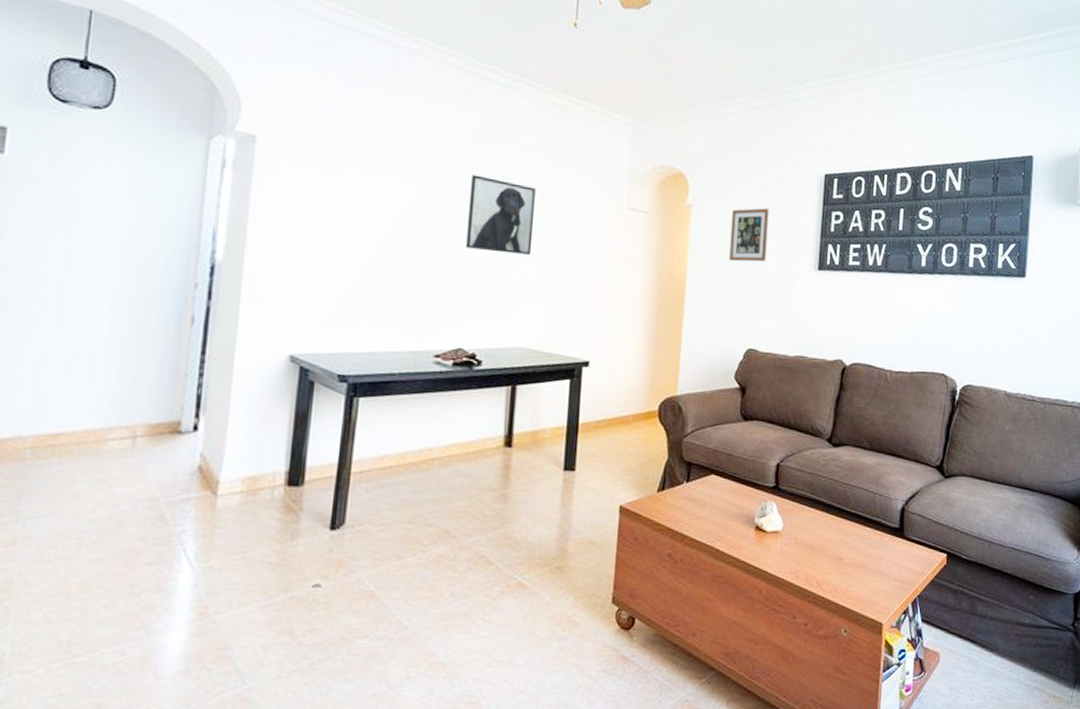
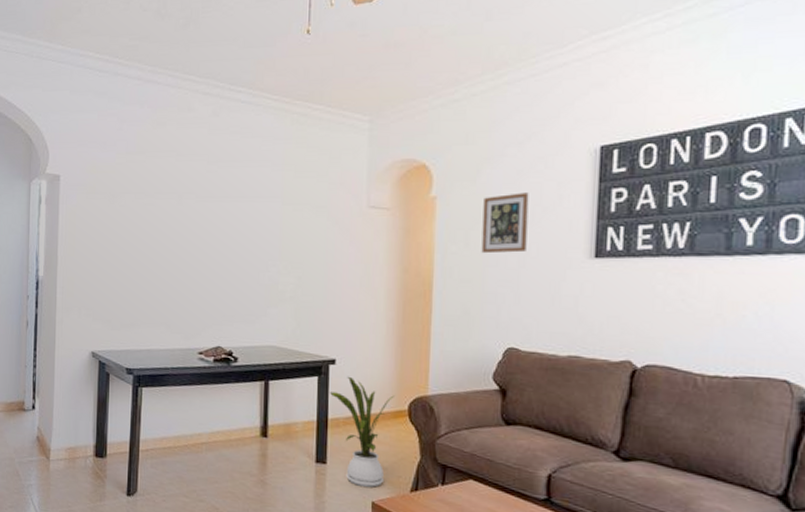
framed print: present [466,175,536,255] -> none [219,189,279,259]
house plant: none [581,378,646,491] -> present [329,376,394,488]

